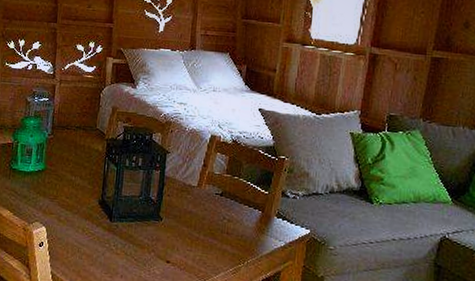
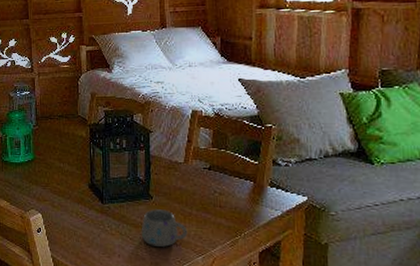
mug: none [146,231,193,271] -> present [141,209,188,248]

